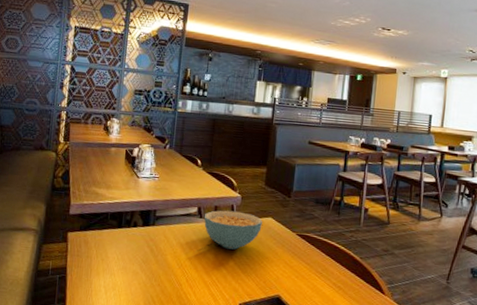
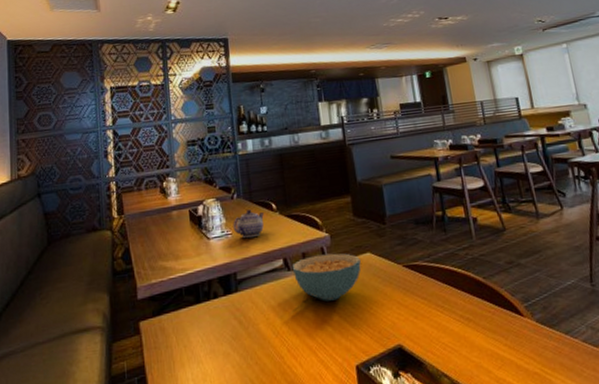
teapot: none [161,159,190,185] -> present [233,209,265,239]

